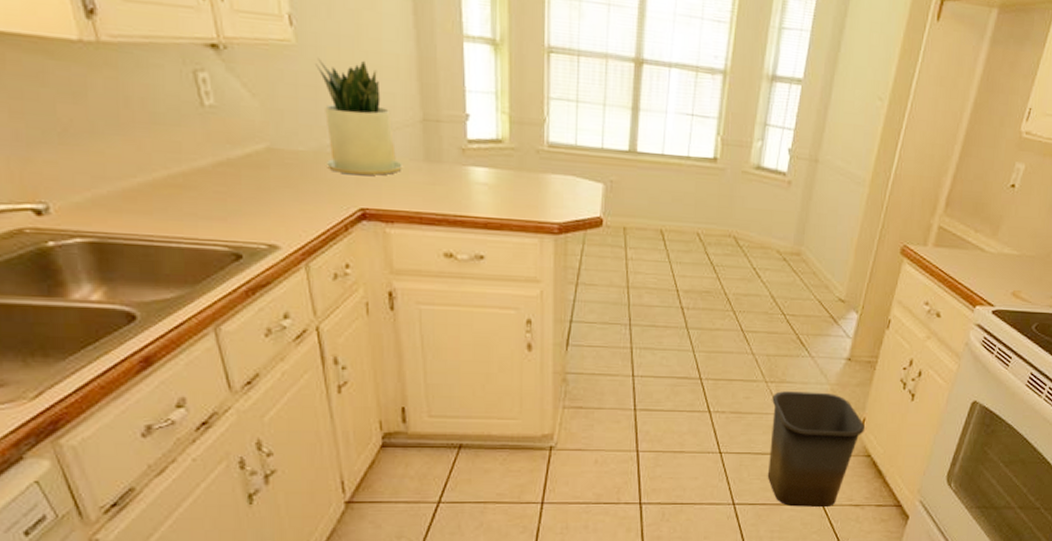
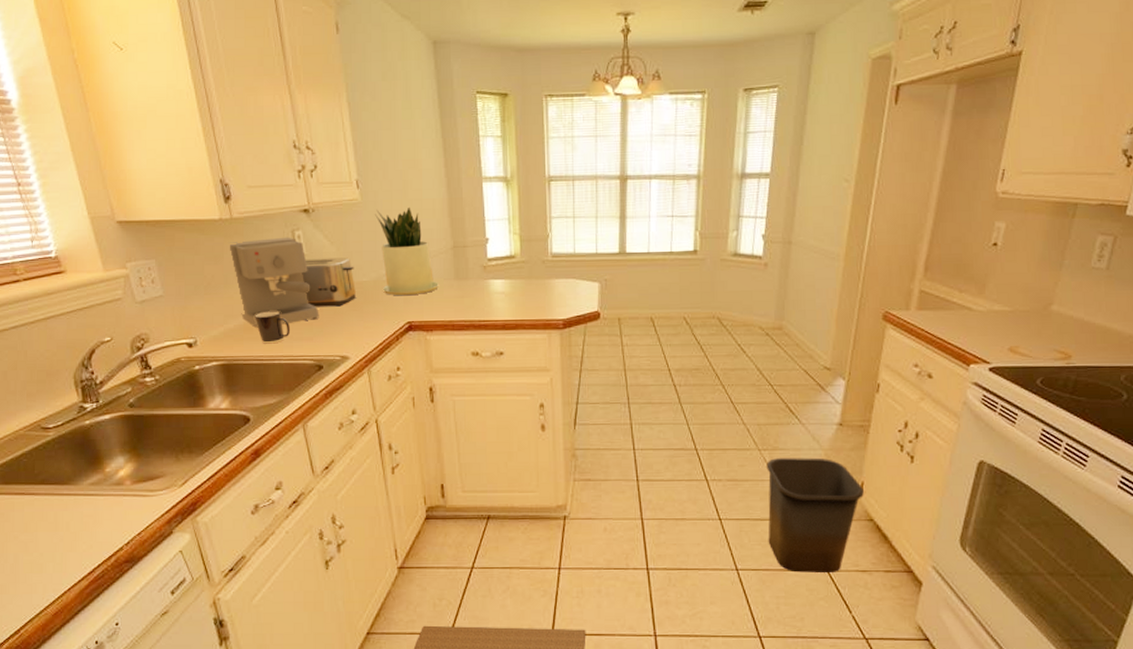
coffee maker: none [95,75,236,199] -> present [229,237,319,329]
mug: none [137,176,194,221] -> present [253,311,291,344]
toaster: none [209,111,288,181] -> present [302,257,356,307]

